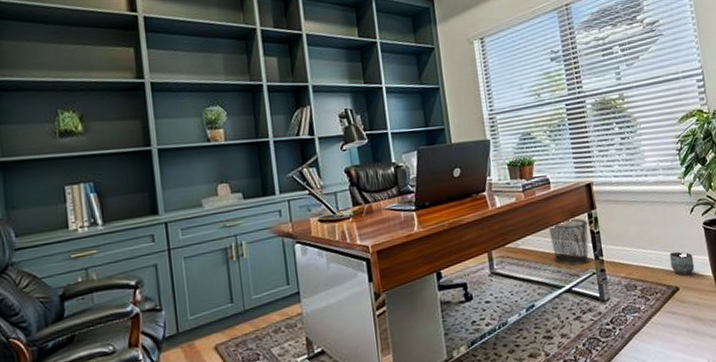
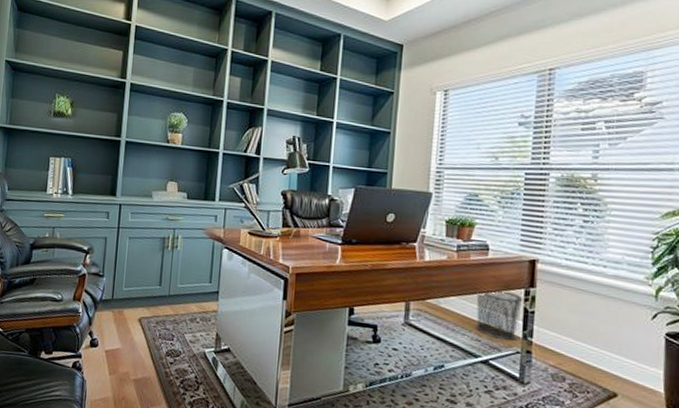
planter: present [669,251,695,276] -> none [612,354,644,385]

